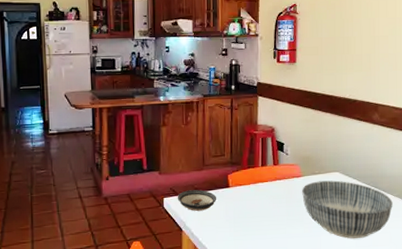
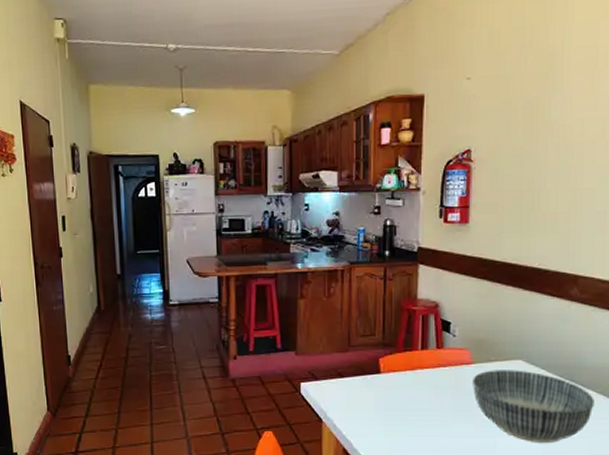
saucer: present [177,190,217,211] -> none [316,375,365,399]

